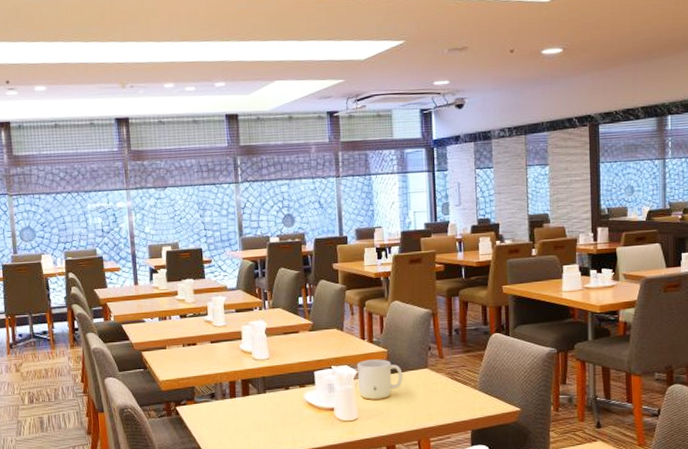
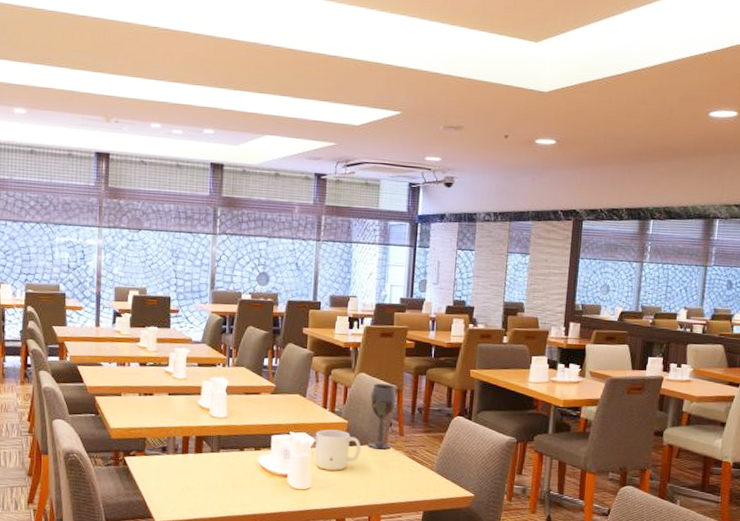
wine glass: none [406,309,433,374] -> present [367,384,396,450]

